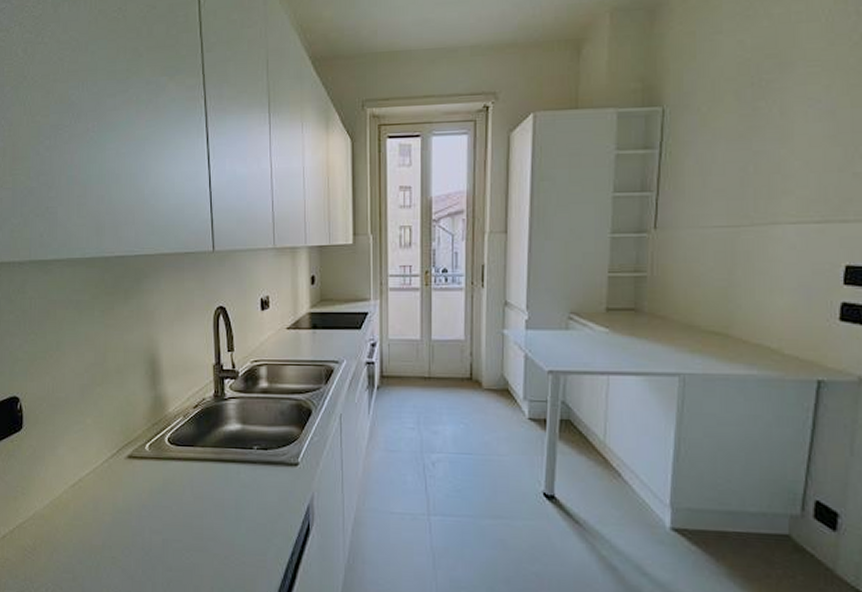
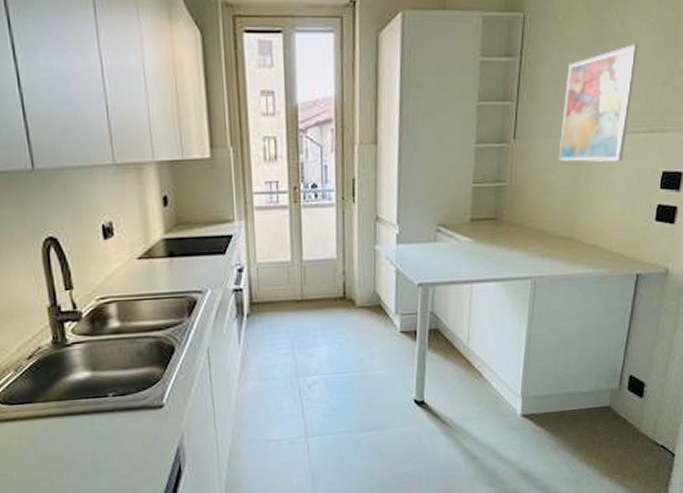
wall art: none [708,131,803,253] -> present [558,44,638,162]

